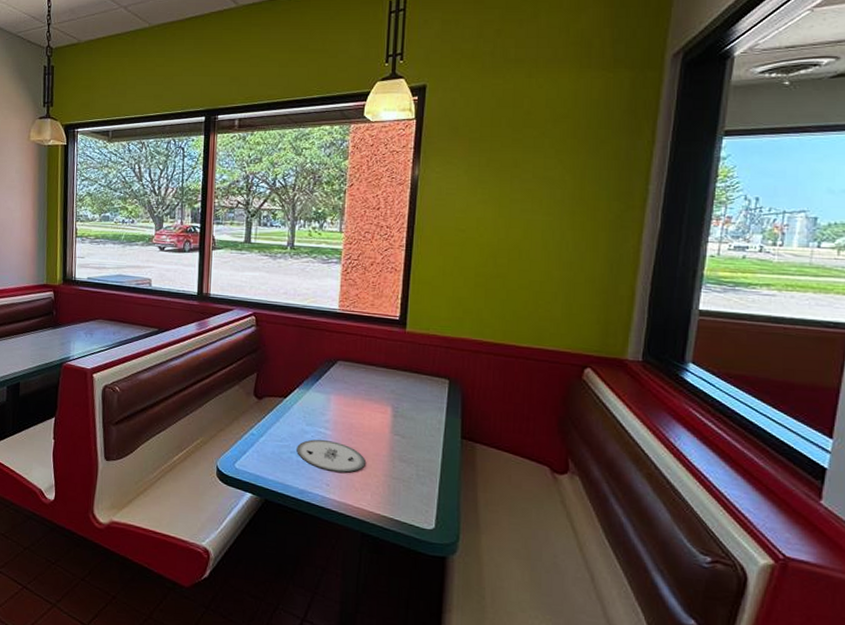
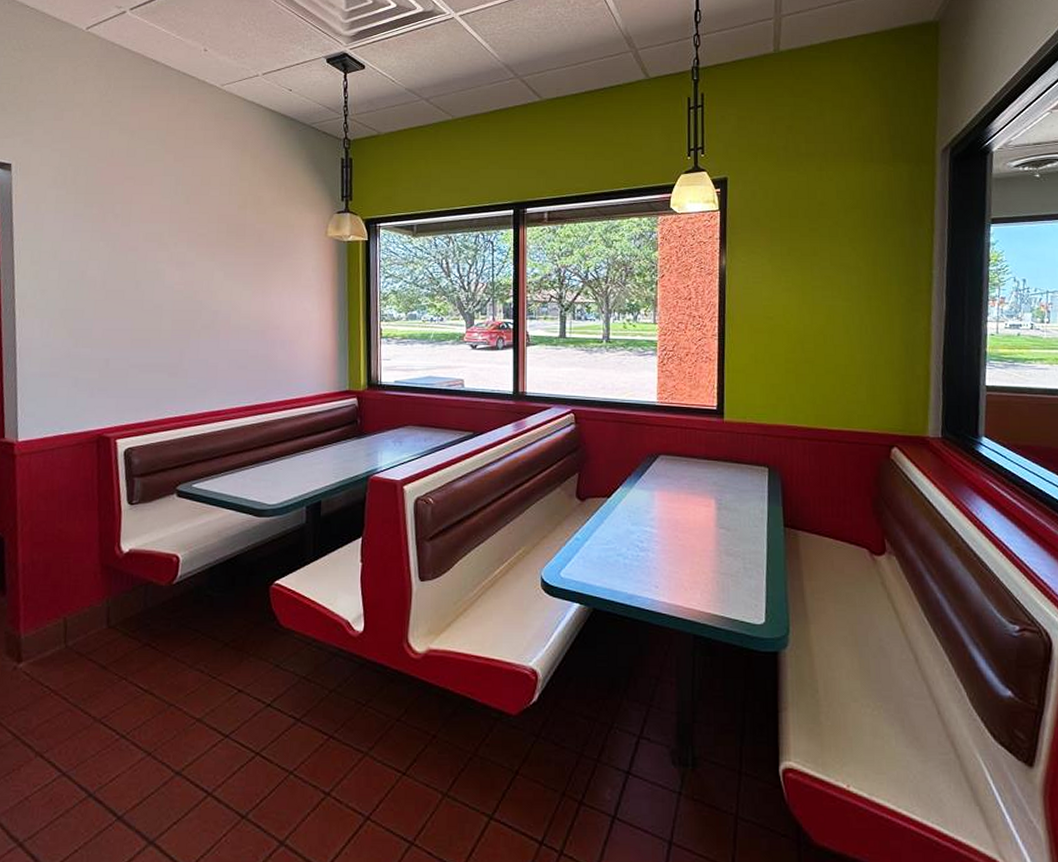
plate: present [297,439,366,473] -> none [623,540,693,572]

